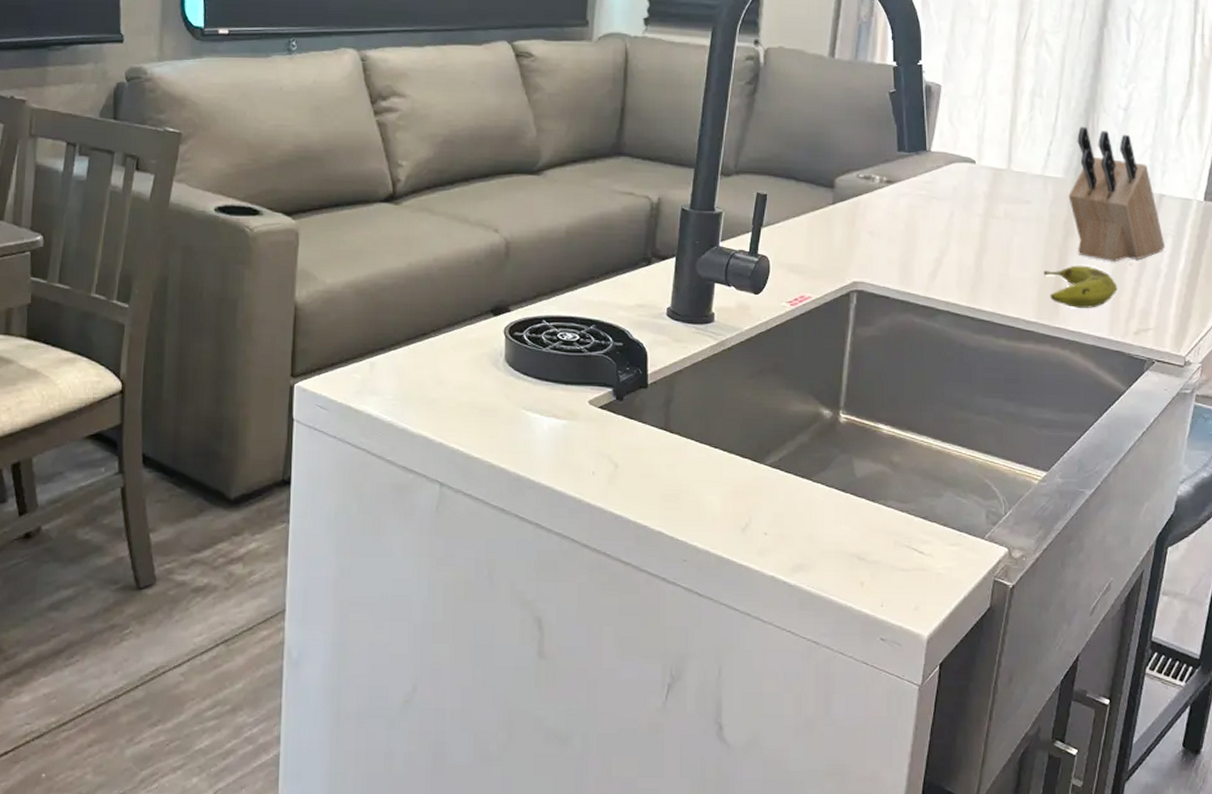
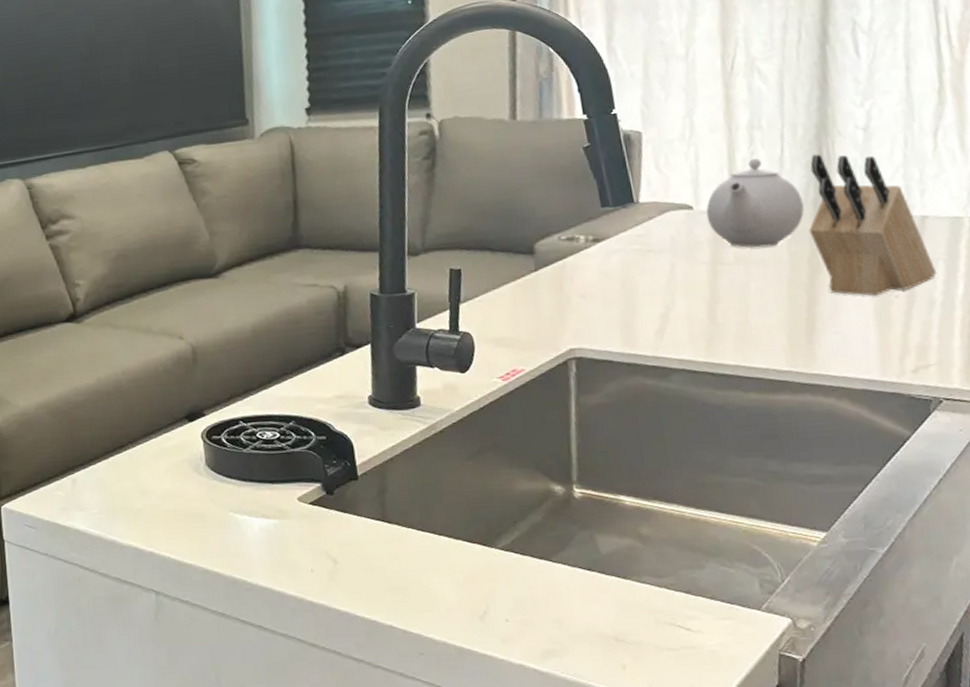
teapot: none [986,123,1067,207] -> present [706,157,804,248]
fruit: present [1043,265,1118,308] -> none [790,303,884,351]

